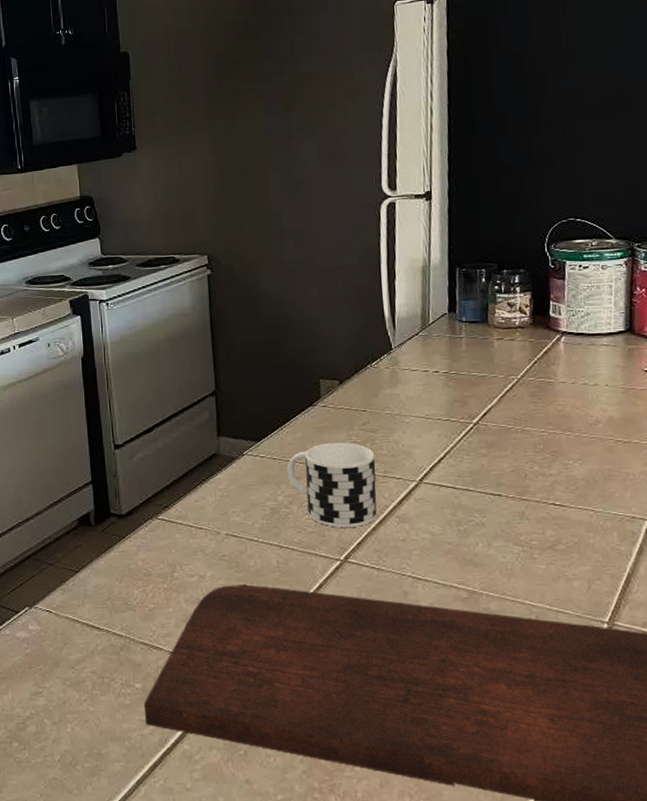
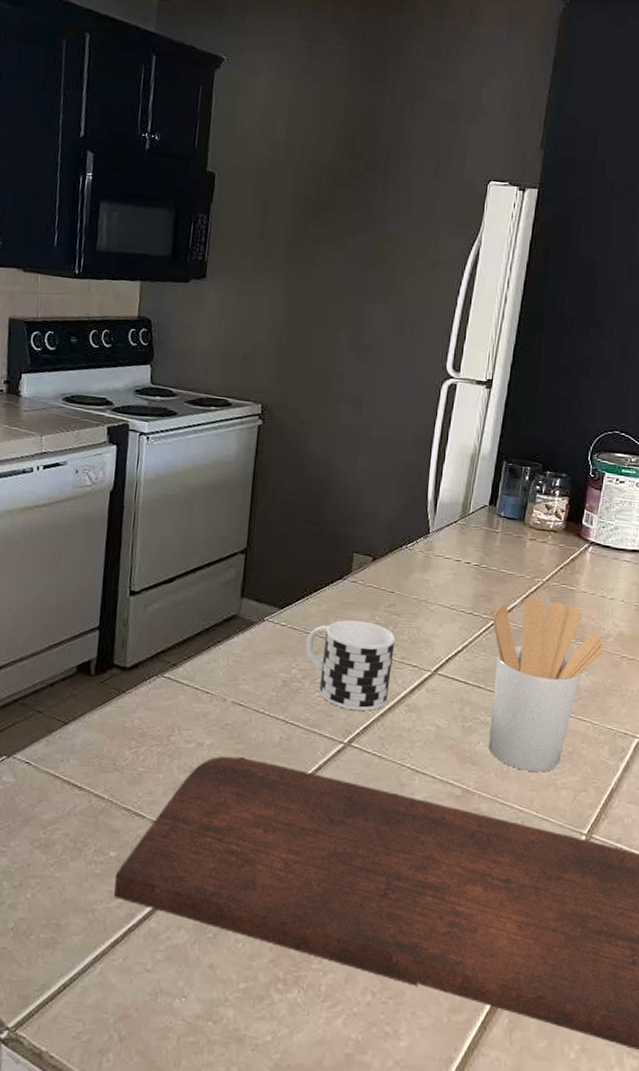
utensil holder: none [471,394,595,566] -> present [488,596,604,772]

